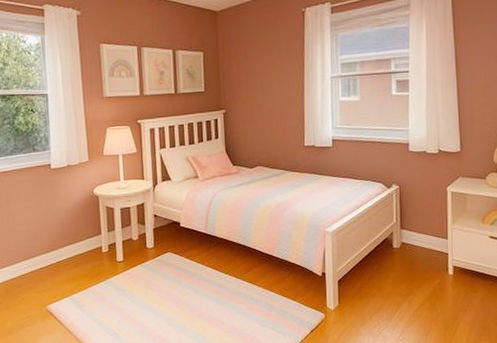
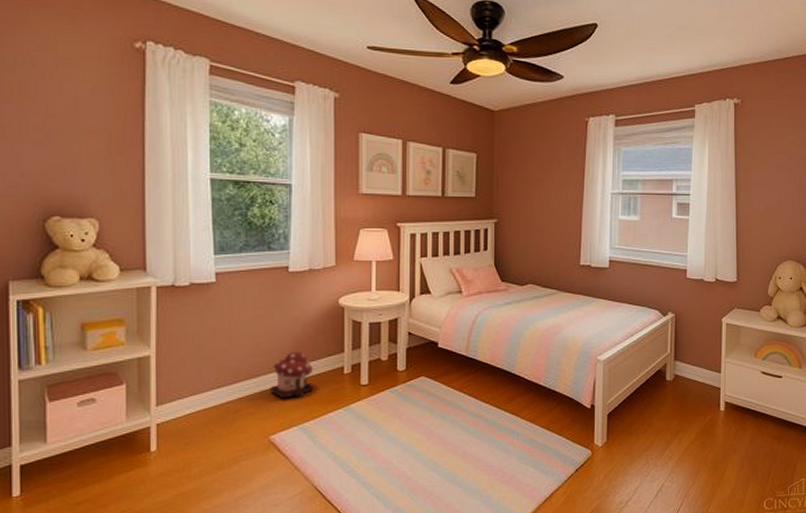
toy house: none [44,235,78,275] -> present [270,351,313,399]

